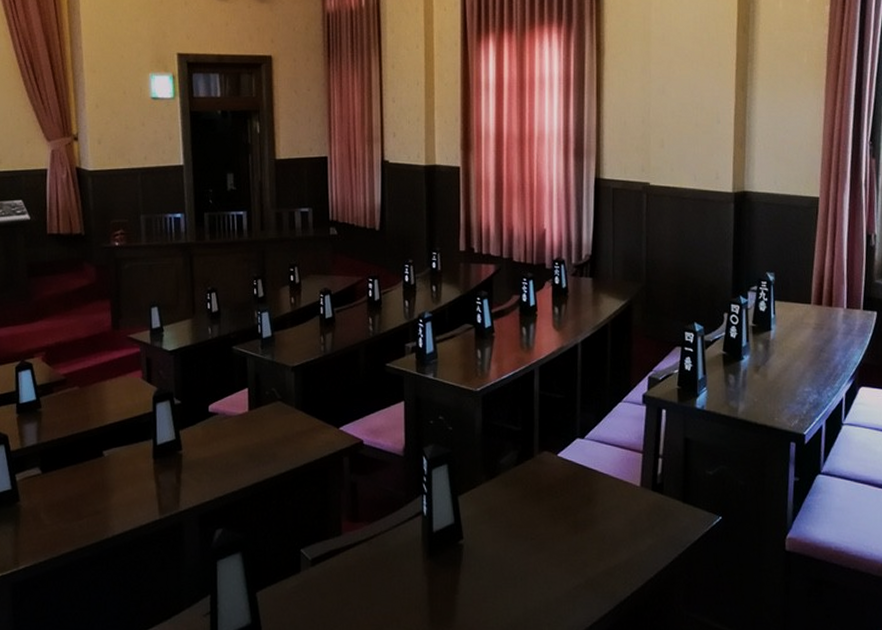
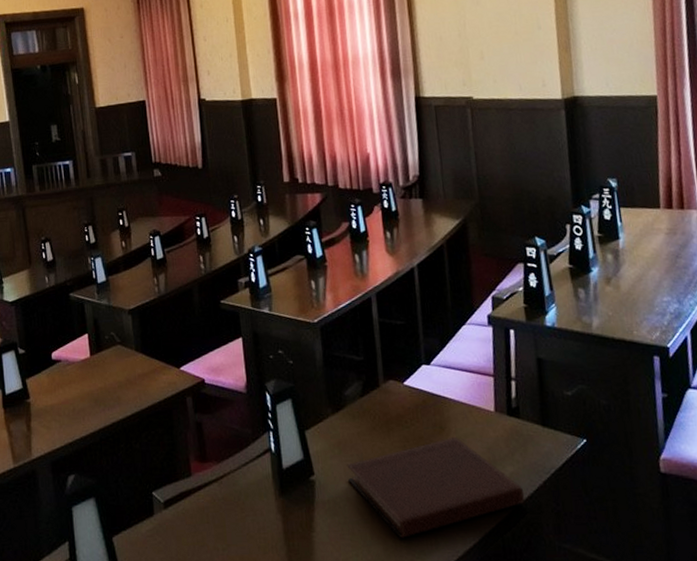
notebook: none [496,508,659,603] -> present [347,436,524,538]

